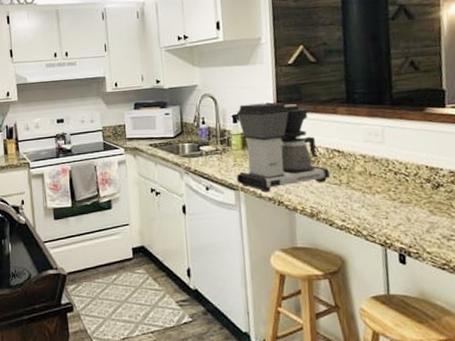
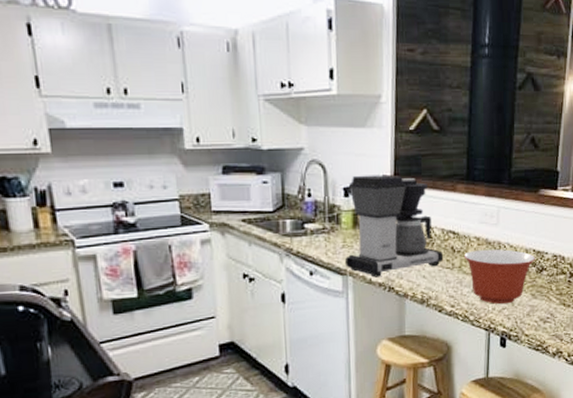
mixing bowl: none [350,165,429,220] -> present [463,249,535,305]

